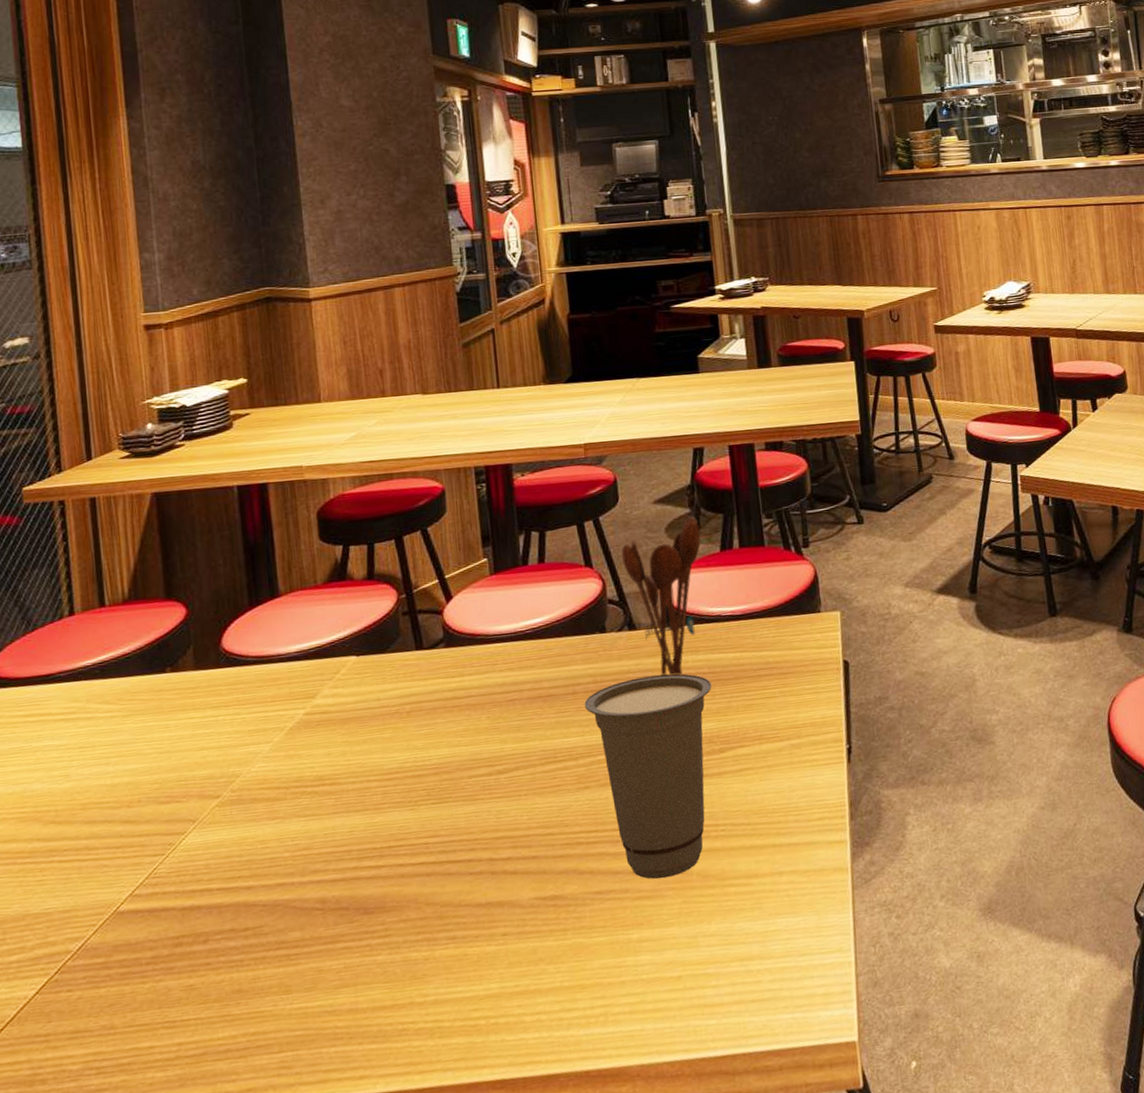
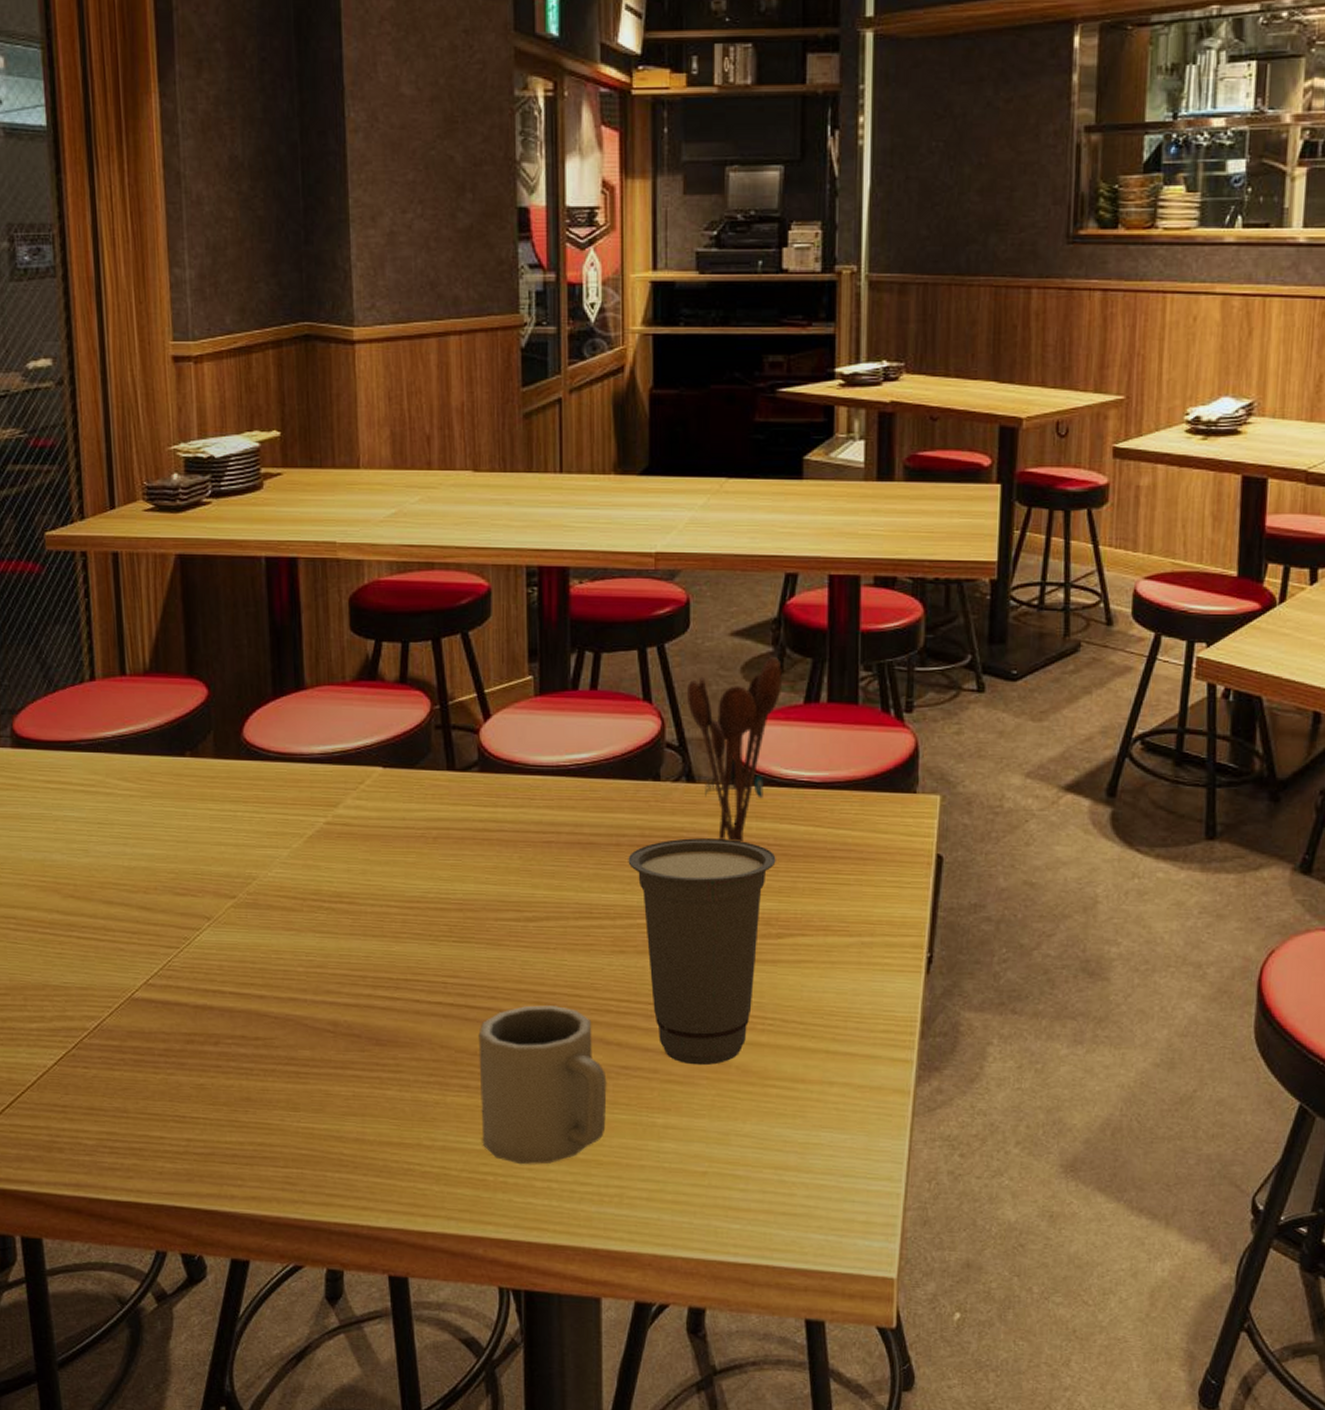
cup: none [461,846,586,1004] -> present [478,1005,607,1165]

